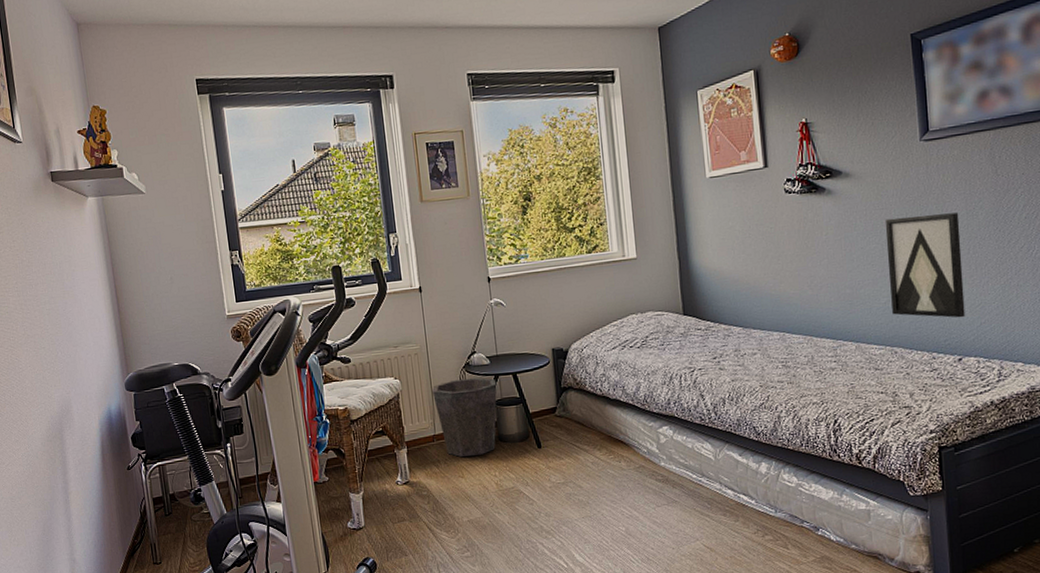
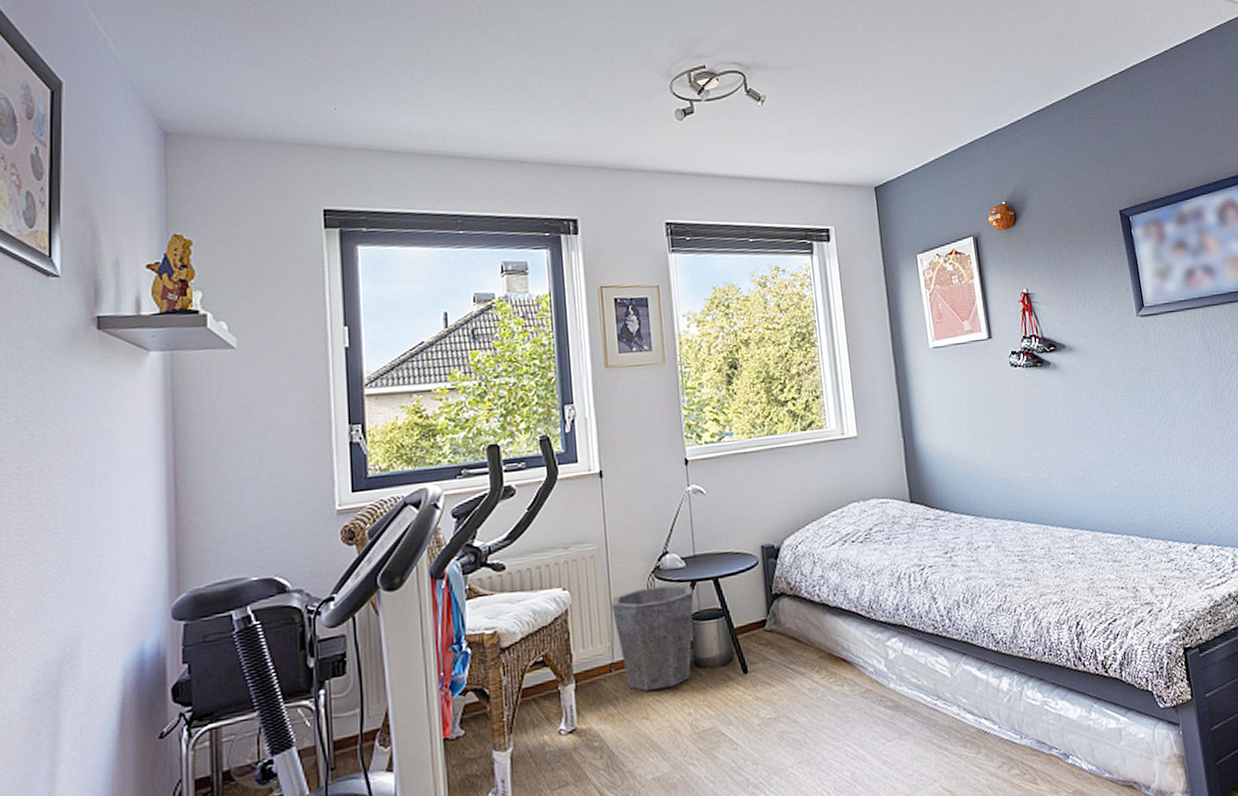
wall art: present [884,212,966,318] -> none [1110,390,1196,503]

